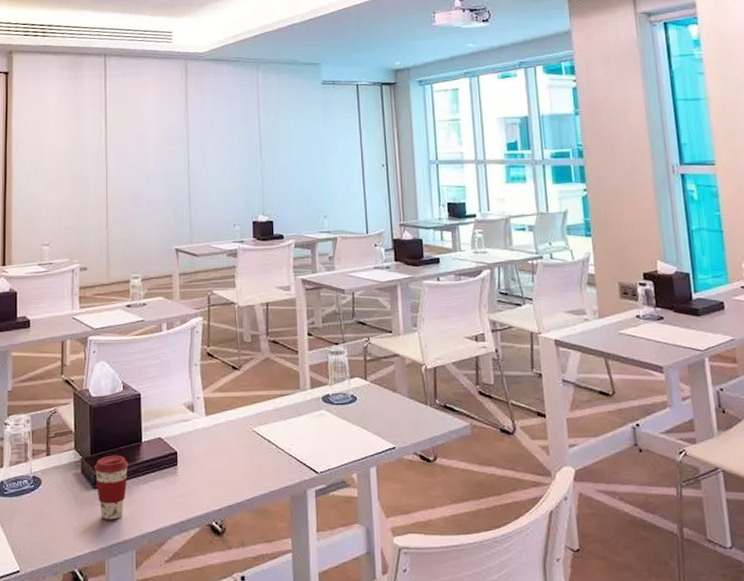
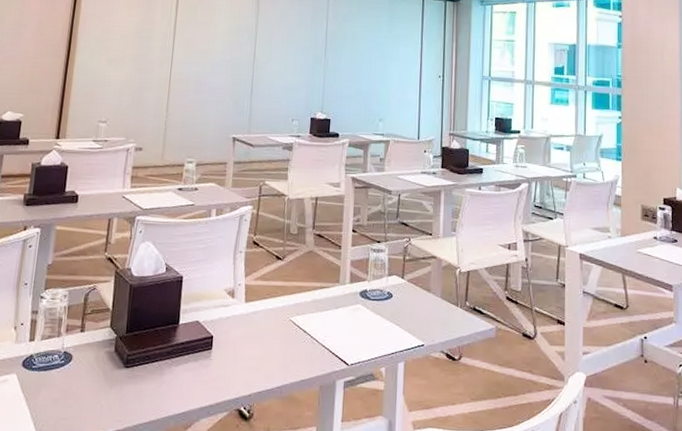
coffee cup: present [94,455,128,520] -> none [128,335,163,400]

